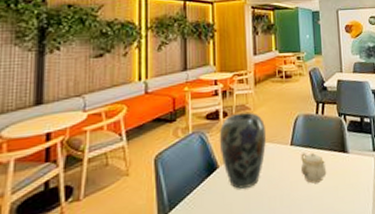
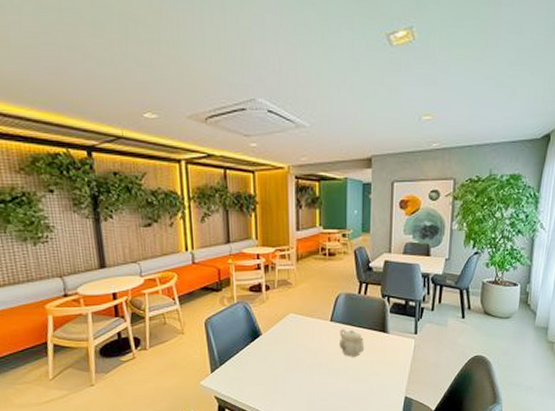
vase: present [219,112,267,189] -> none [261,287,307,355]

